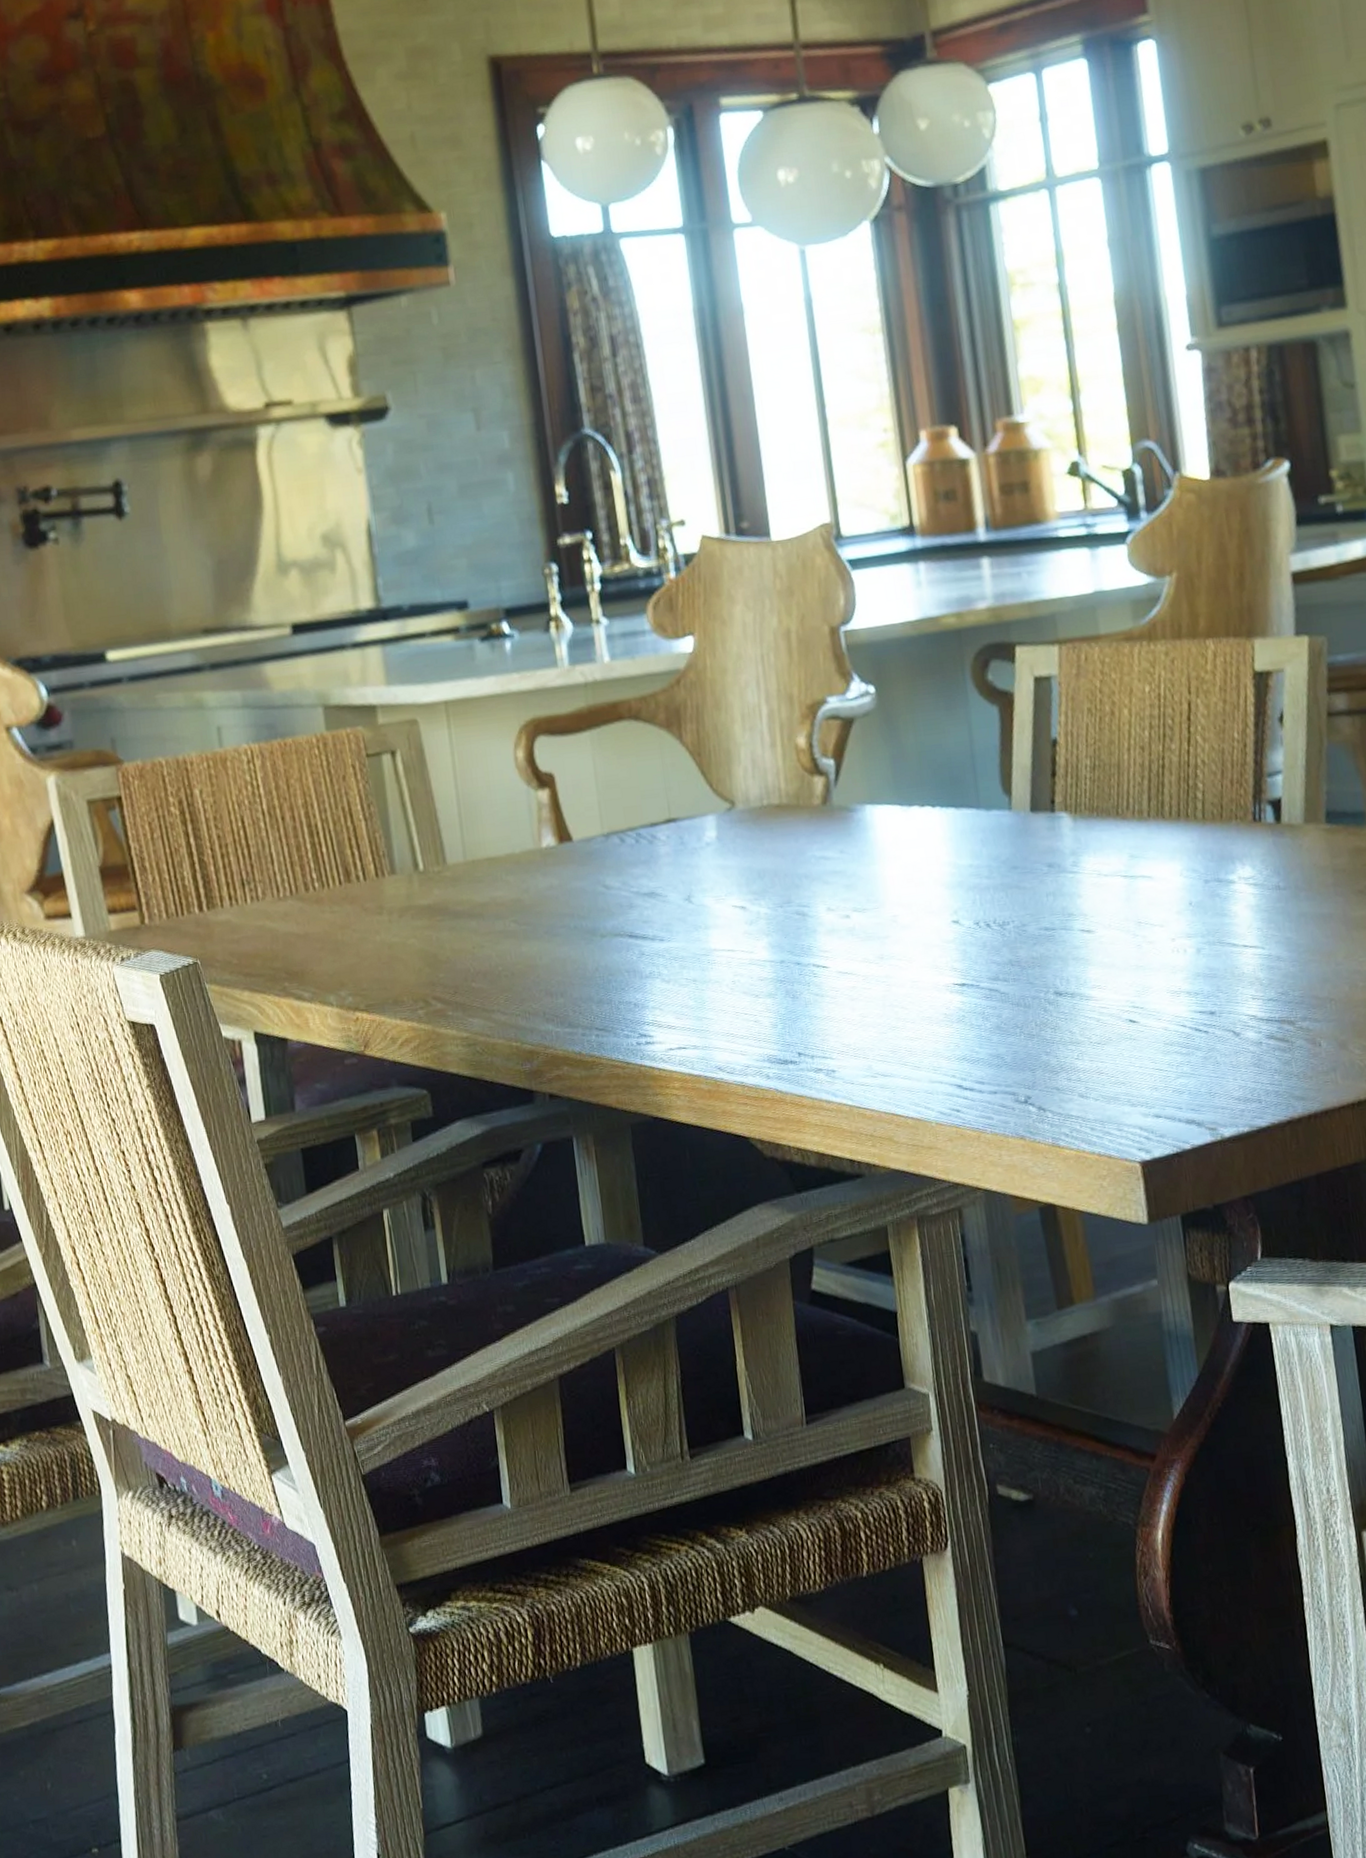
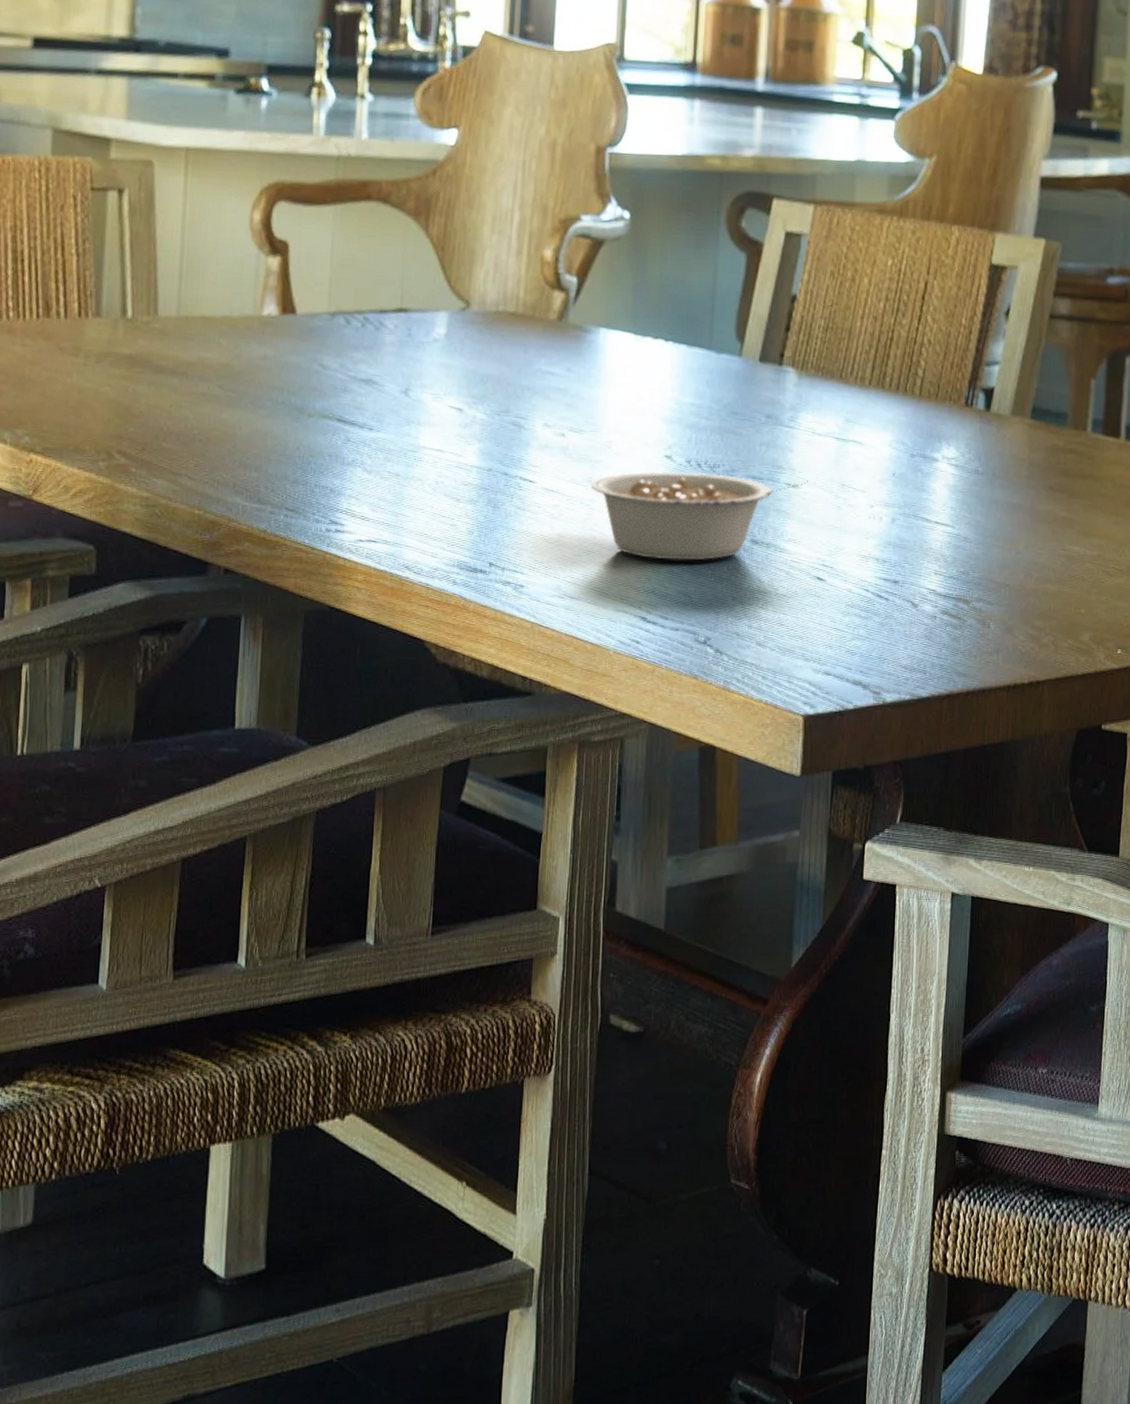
legume: none [884,924,1102,1026] -> present [591,471,808,561]

